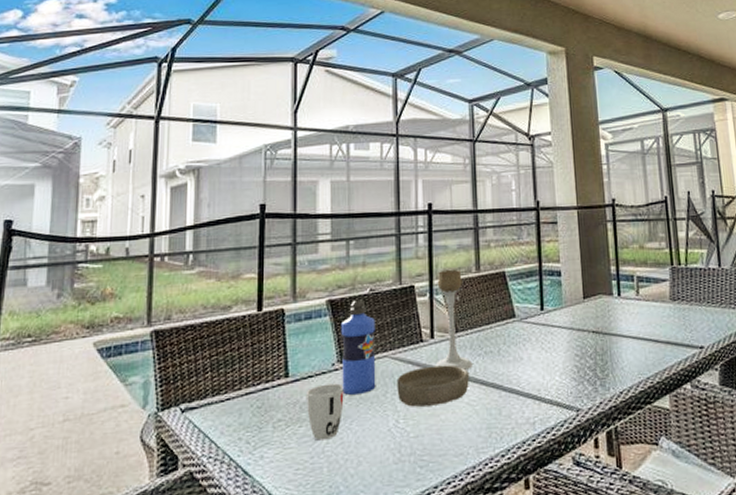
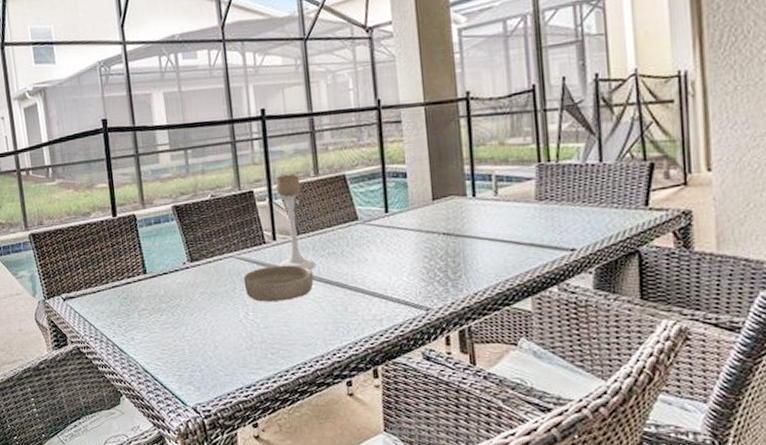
cup: present [307,383,344,441] -> none [164,279,197,327]
water bottle: present [340,299,376,395] -> none [187,205,225,290]

